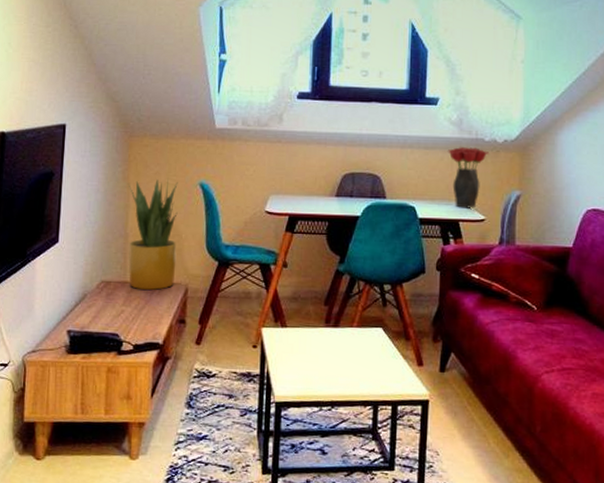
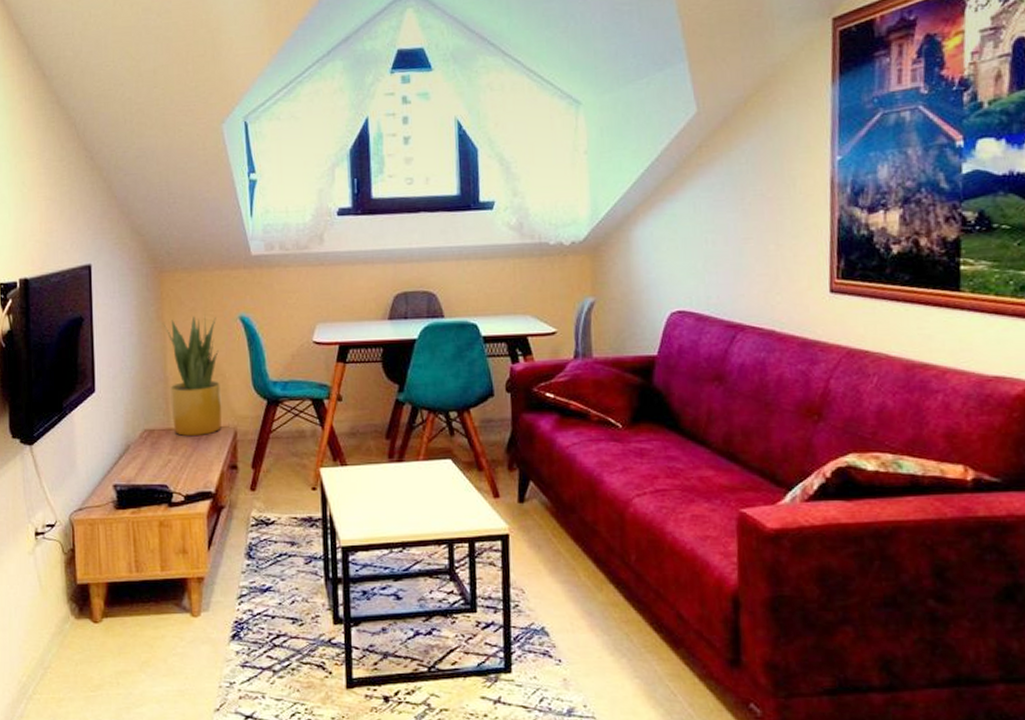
bouquet: present [447,147,489,209] -> none [508,253,555,322]

